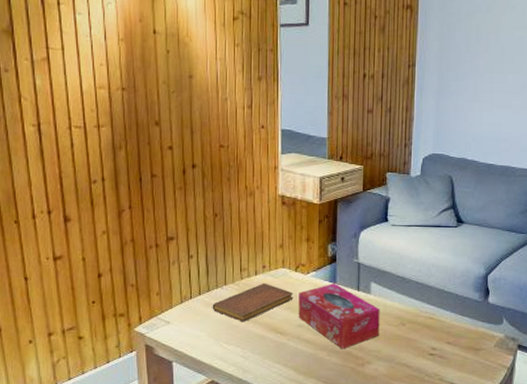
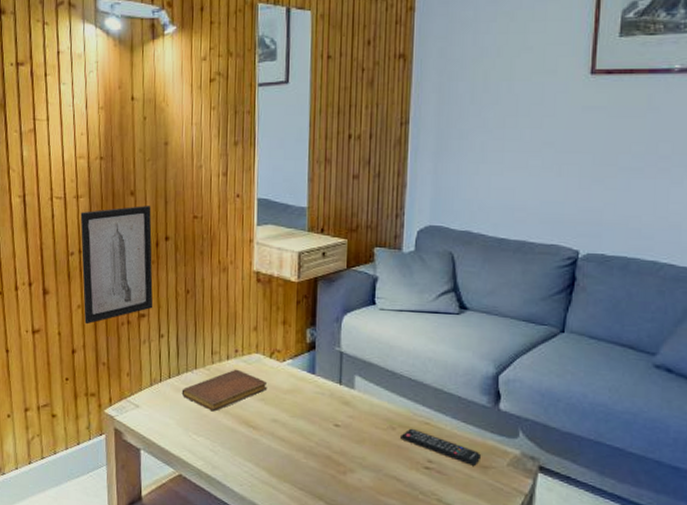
wall art: none [102,135,182,249] -> present [80,206,153,325]
tissue box: present [298,283,380,349] -> none [272,373,366,452]
remote control: none [410,323,474,349] -> present [401,428,480,466]

